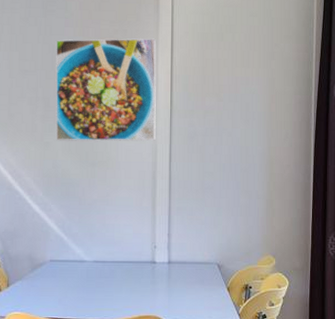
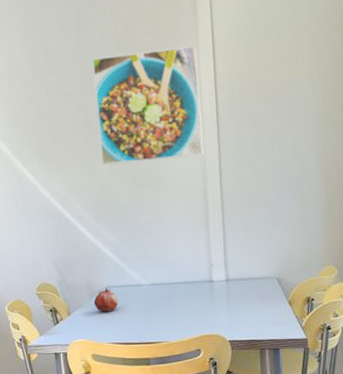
fruit: none [34,261,60,286] -> present [93,287,119,312]

